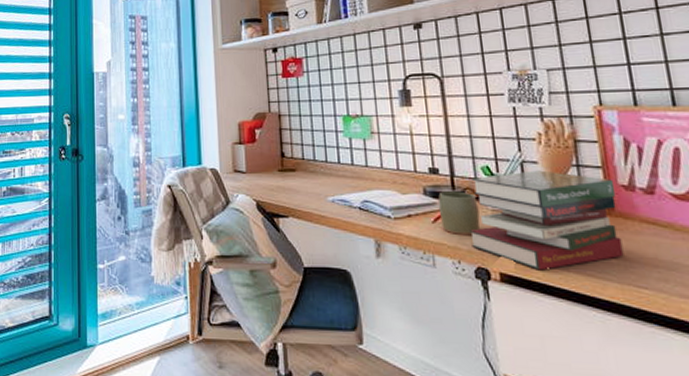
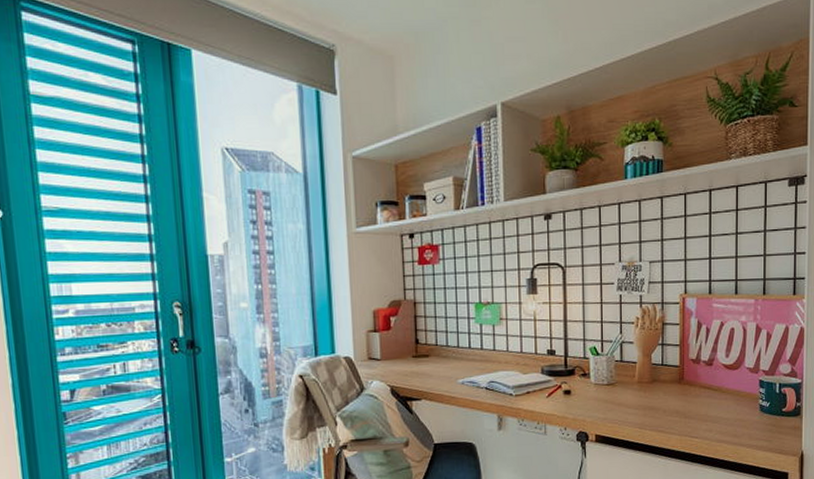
mug: present [438,191,481,234] -> none [552,369,585,406]
books: present [470,170,624,271] -> none [576,349,686,431]

